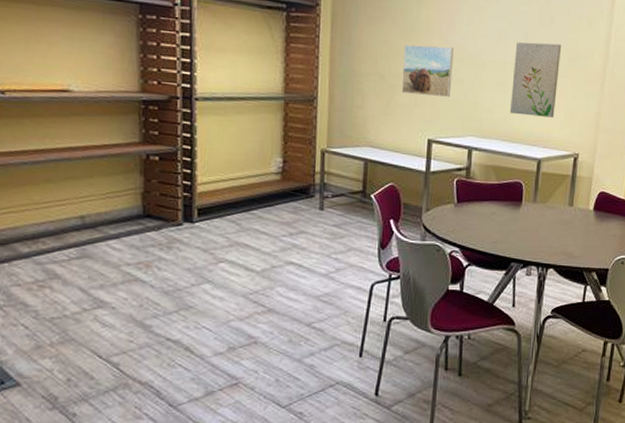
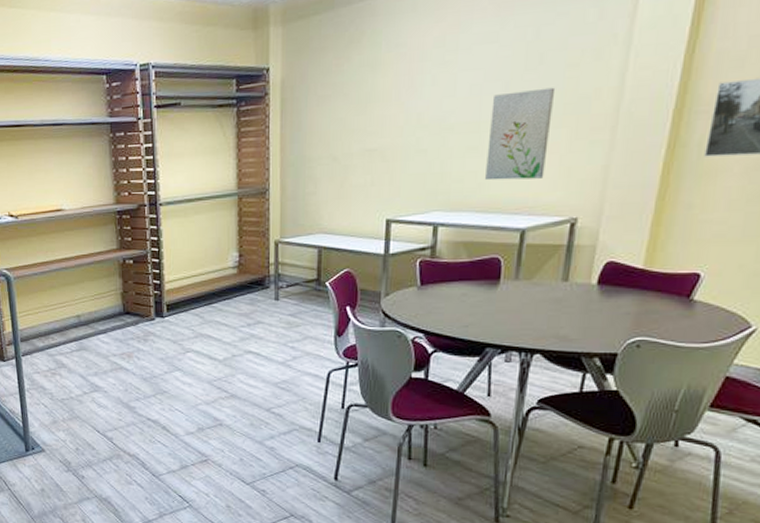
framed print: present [401,45,454,98] -> none [356,114,415,173]

